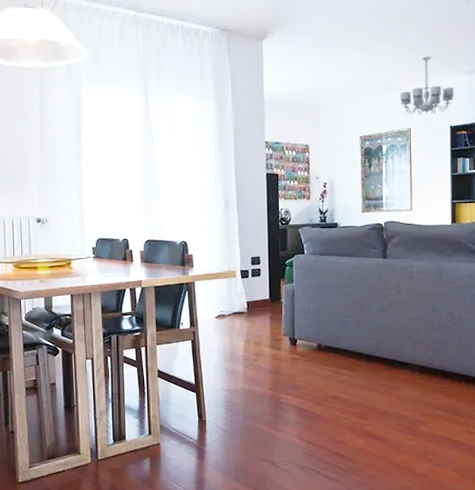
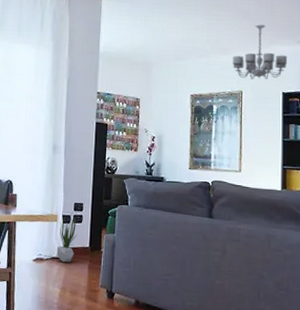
potted plant: none [237,272,256,316] -> present [56,217,77,262]

